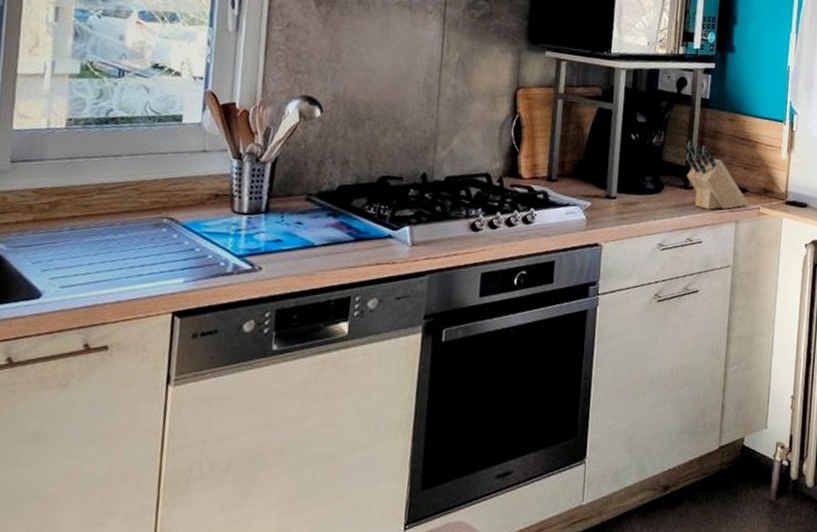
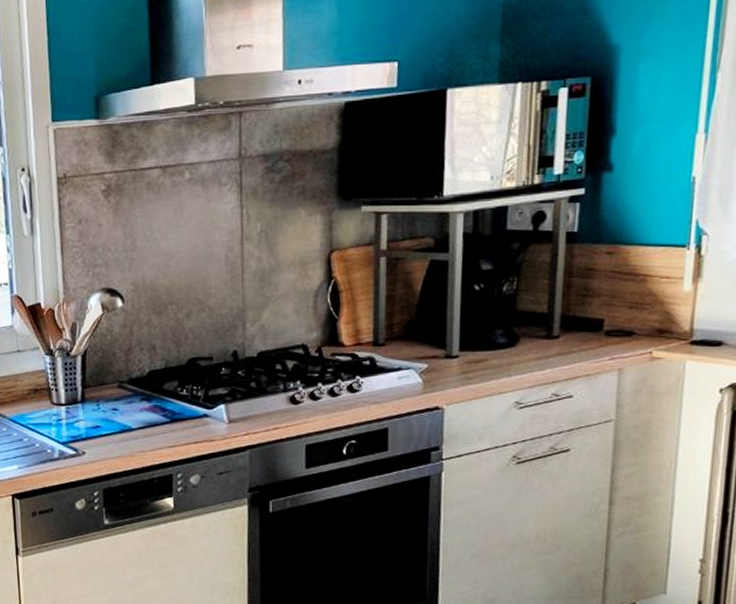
knife block: present [686,141,749,210] -> none [548,285,636,359]

